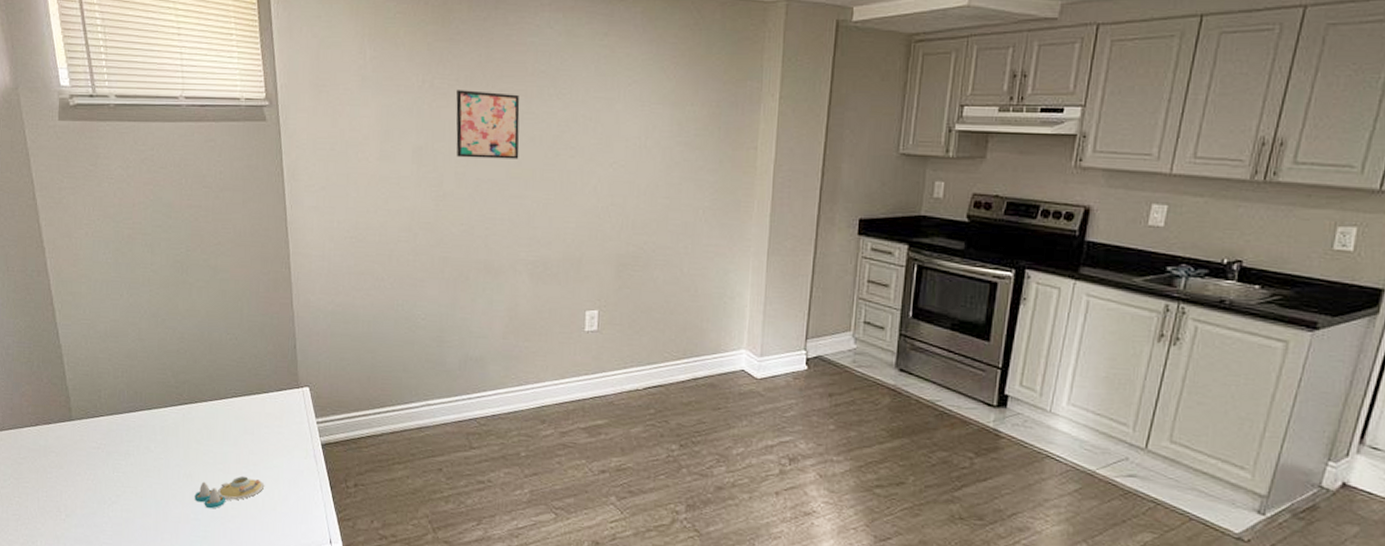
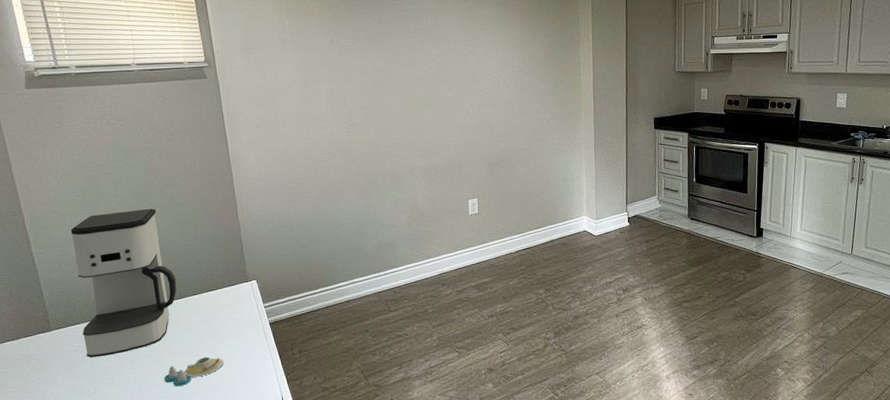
coffee maker: none [99,282,216,460] -> present [70,208,177,358]
wall art: present [456,90,520,159] -> none [358,46,409,96]

